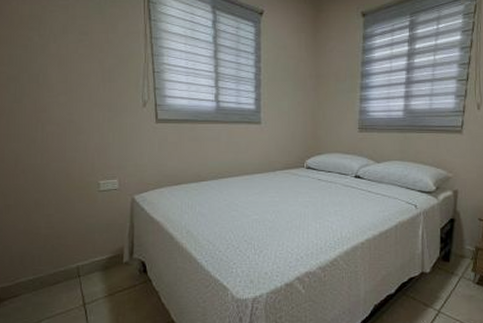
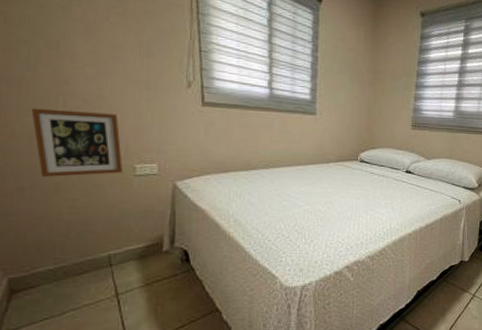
picture frame: none [17,134,89,195] -> present [31,108,122,177]

